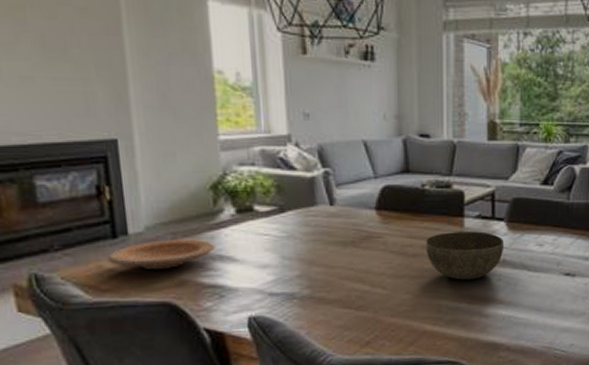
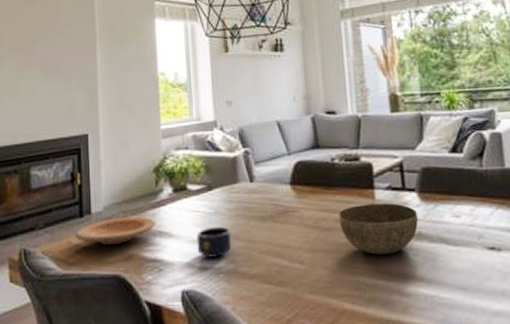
mug: none [265,251,308,283] -> present [196,226,232,258]

